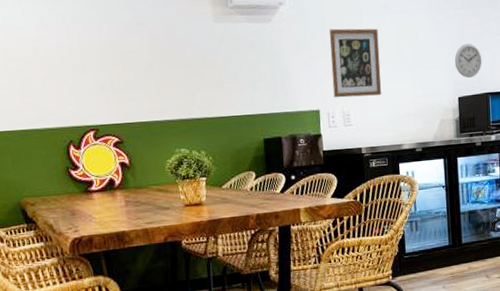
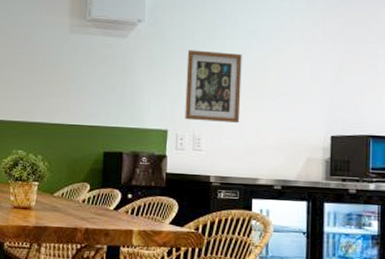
wall clock: present [454,43,482,78] -> none [329,79,364,116]

